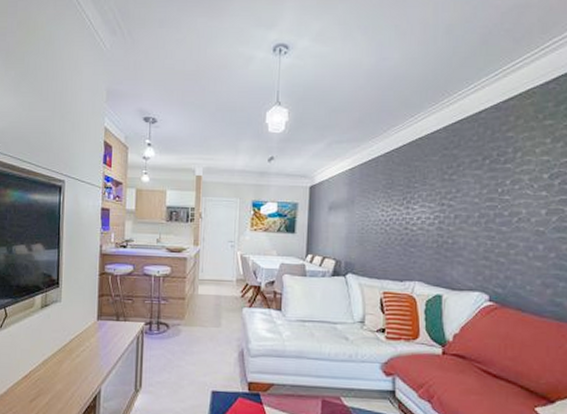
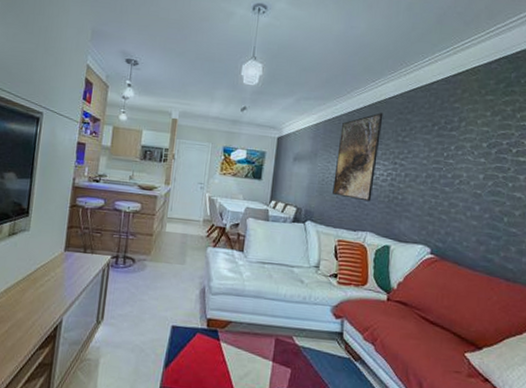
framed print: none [374,150,426,249] -> present [333,112,383,202]

